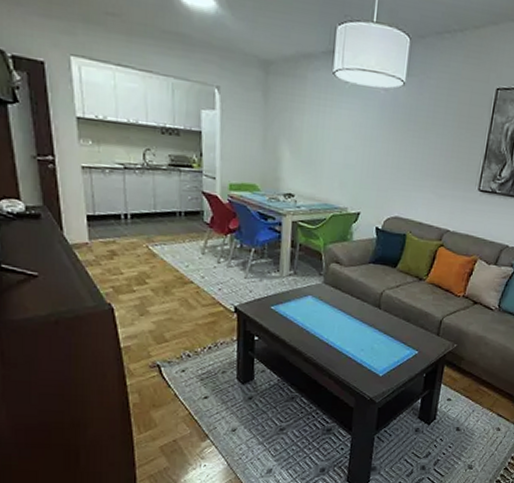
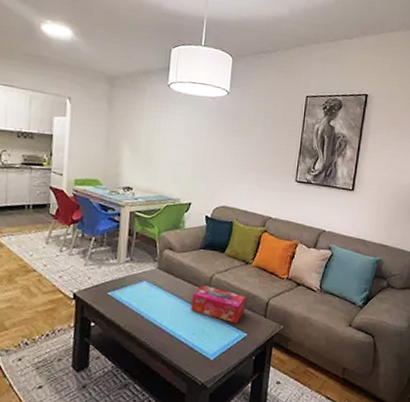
tissue box: none [359,300,418,341] -> present [191,284,246,324]

